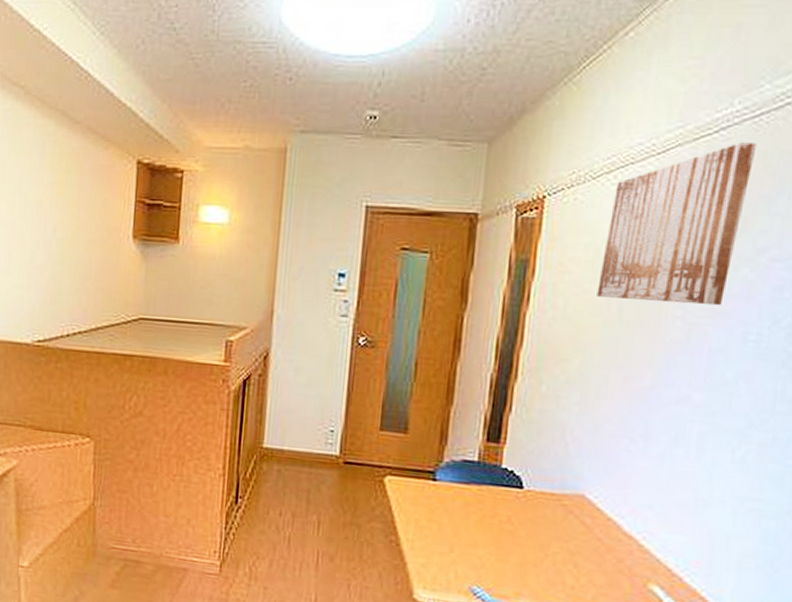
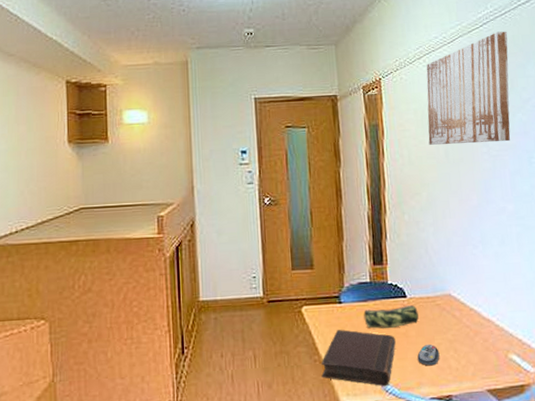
book: none [396,511,498,589] -> present [321,329,396,387]
pencil case: none [461,494,535,523] -> present [363,305,419,329]
computer mouse: none [522,549,554,577] -> present [417,344,440,366]

